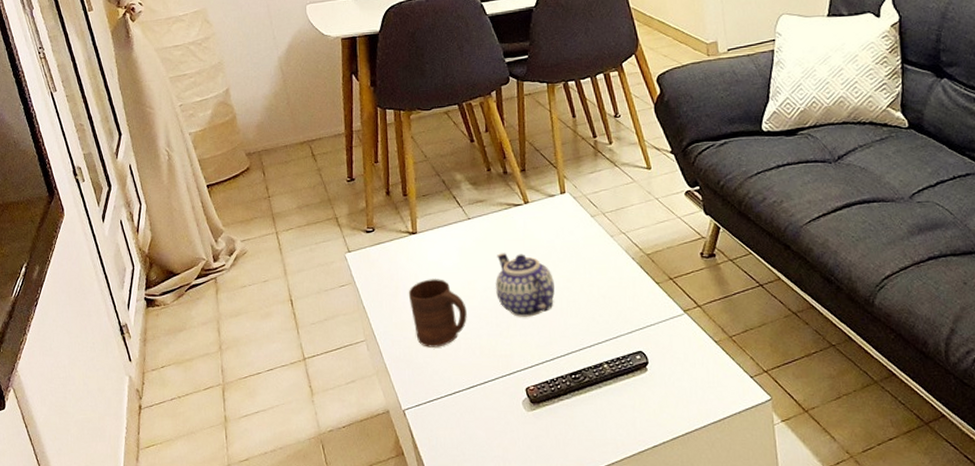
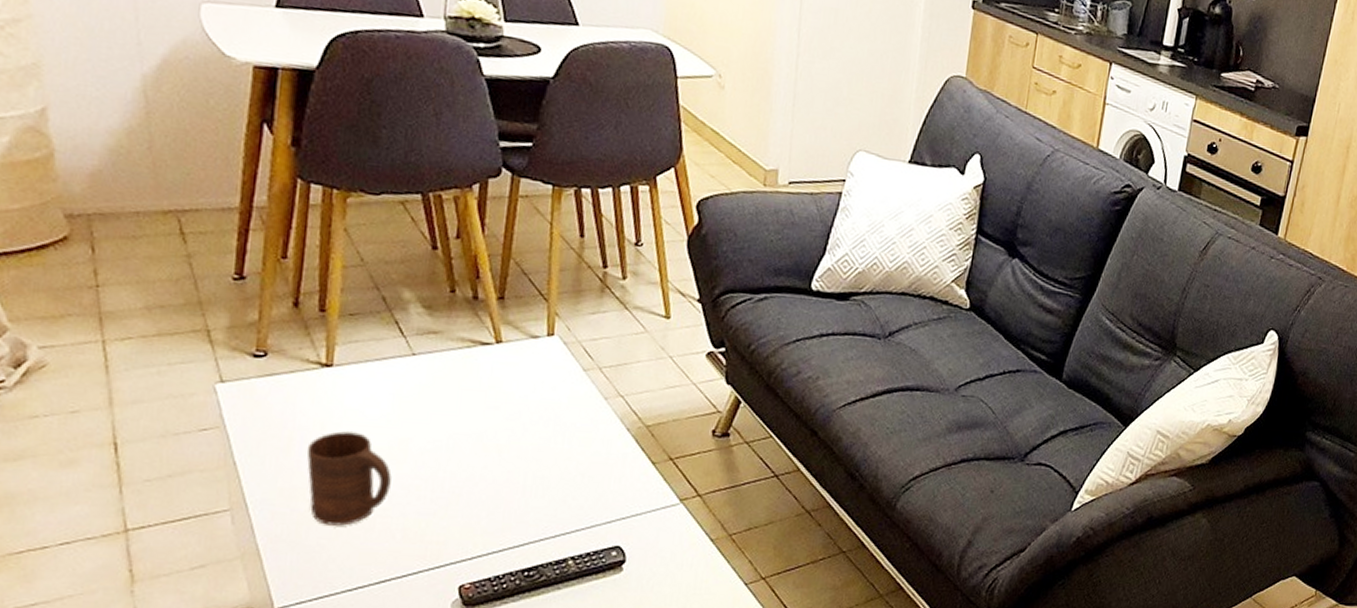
teapot: present [496,253,555,317] -> none [437,405,520,494]

